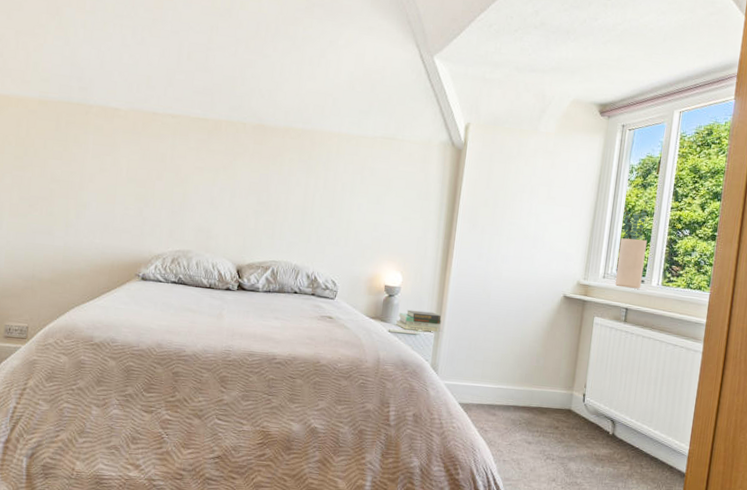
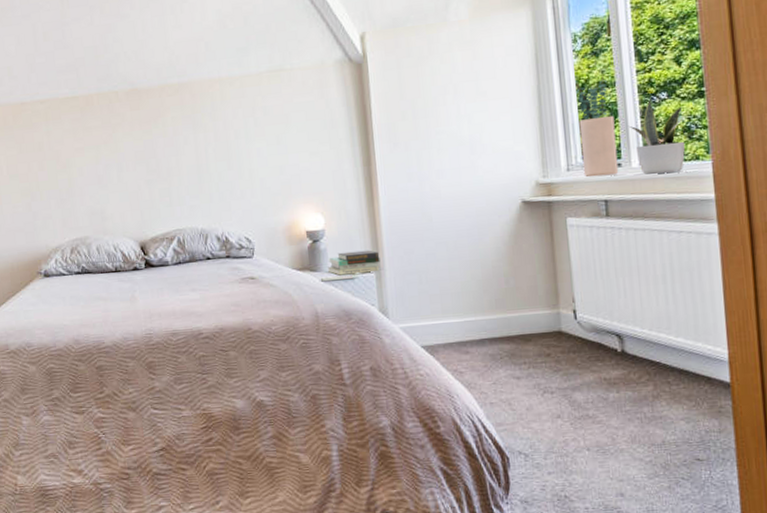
potted plant: none [655,233,699,297] -> present [628,99,686,175]

